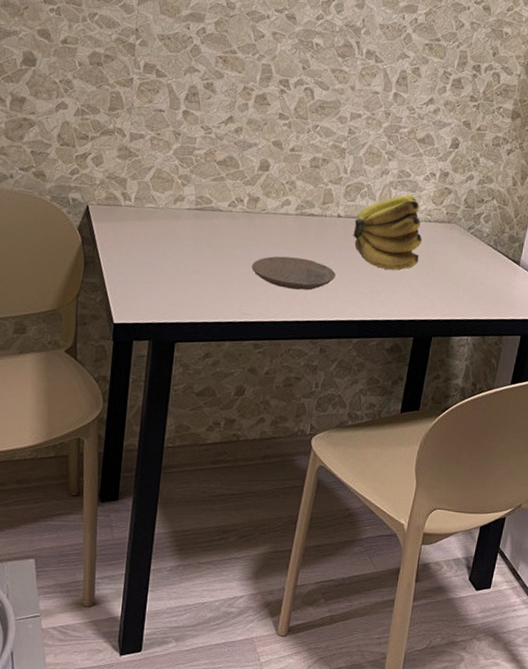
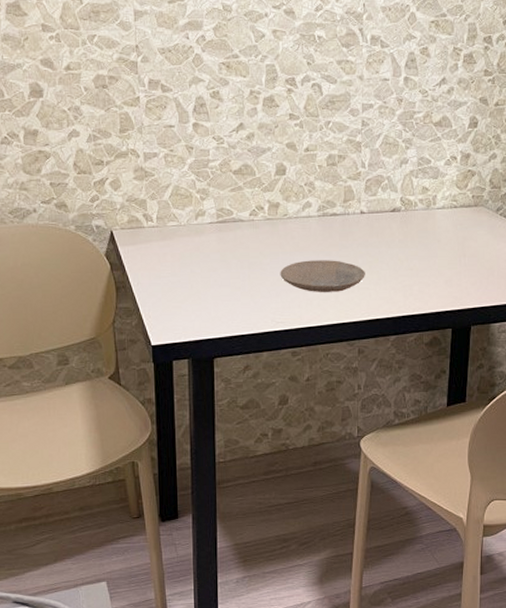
banana: present [353,195,422,271] -> none [378,182,450,262]

